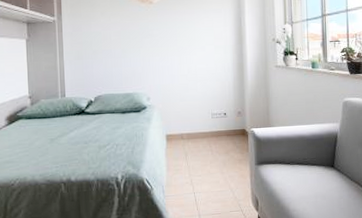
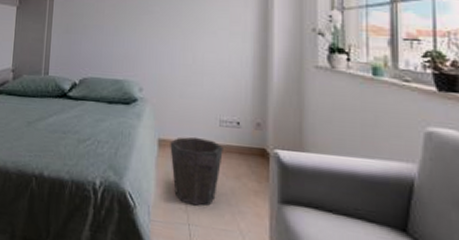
waste bin: none [175,128,216,179] -> present [170,136,223,207]

